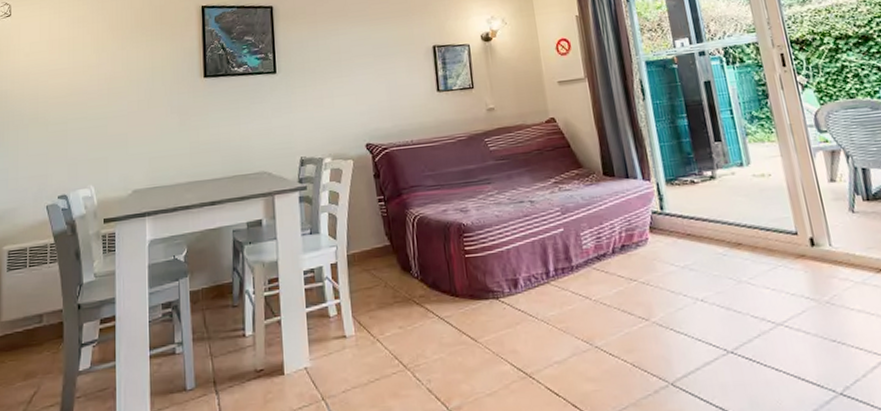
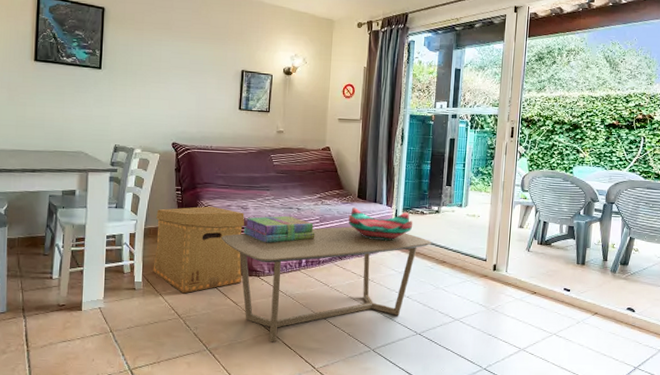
cardboard box: none [359,214,478,335] -> present [153,206,245,294]
coffee table: none [442,212,716,390] -> present [221,226,432,343]
stack of books: none [466,212,560,253] -> present [242,215,315,243]
decorative bowl: none [596,184,685,228] -> present [348,207,413,241]

